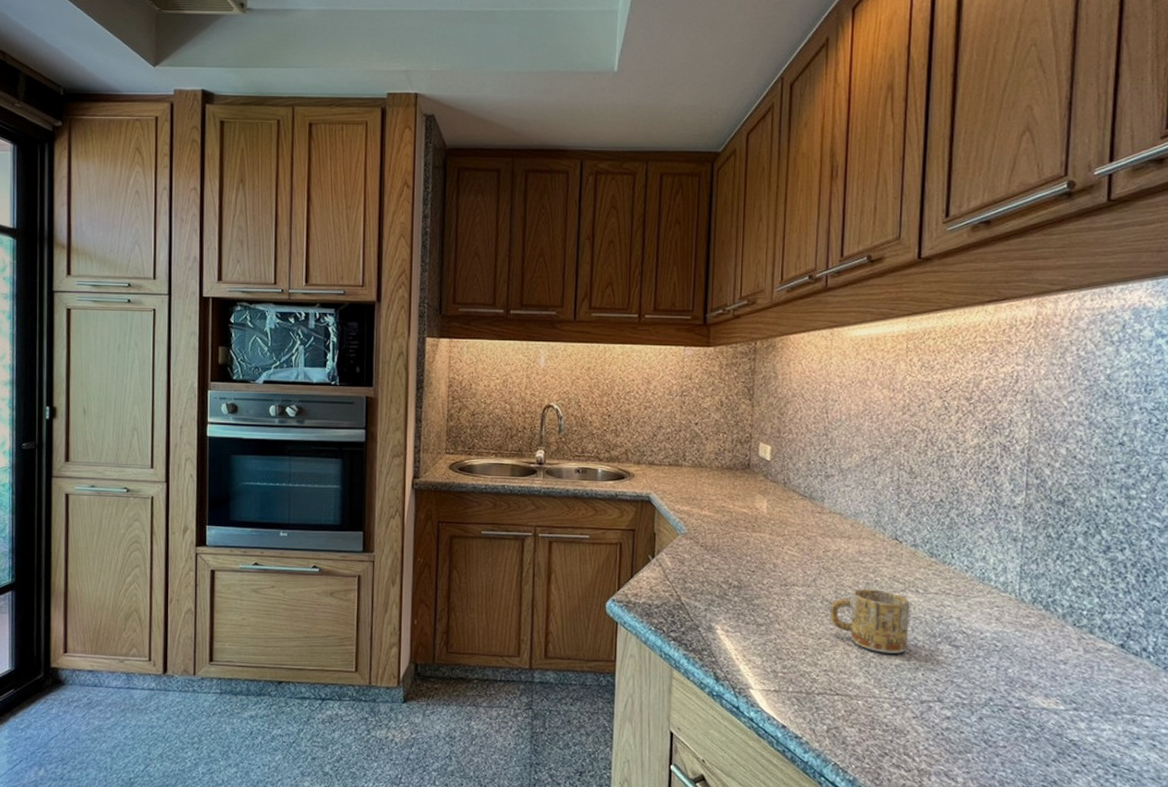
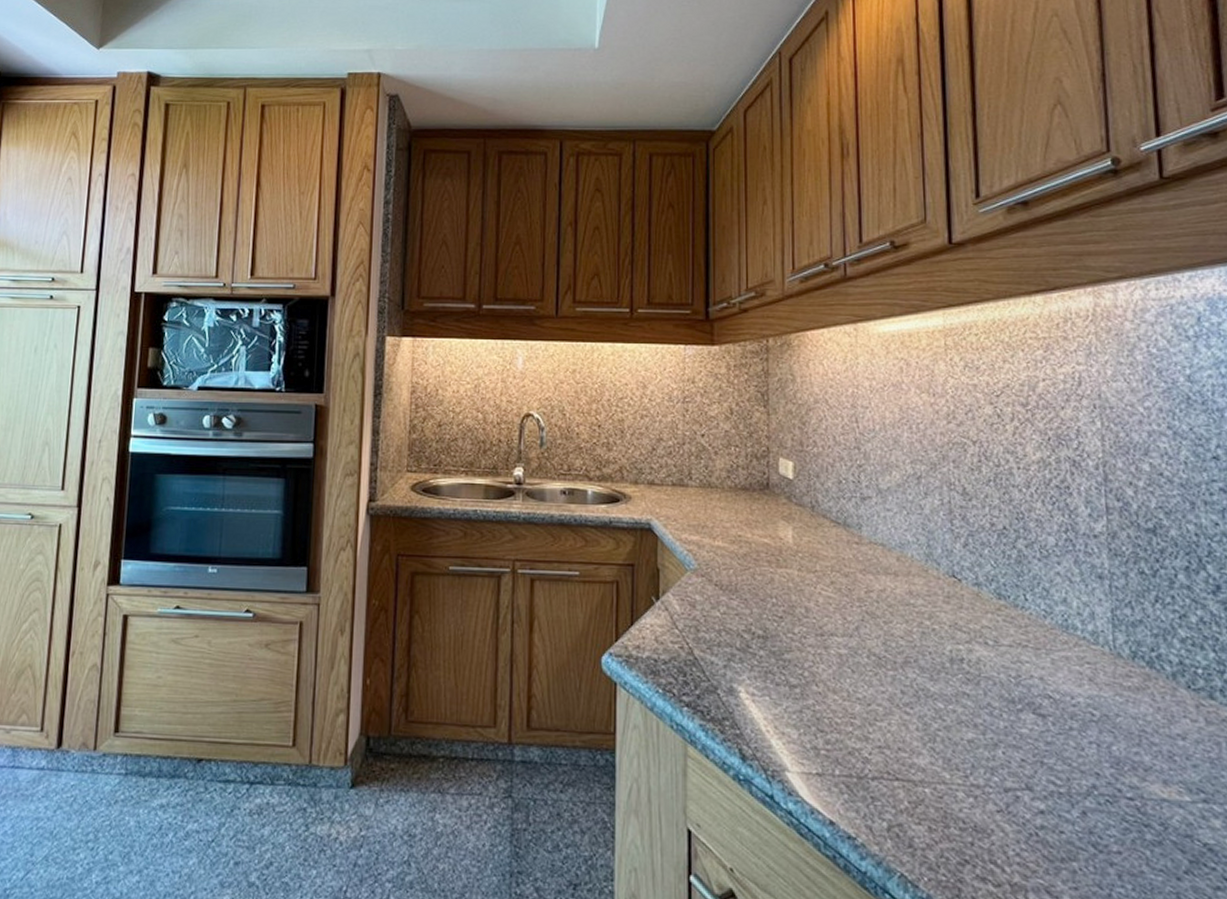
mug: present [830,589,910,654] -> none [879,639,981,725]

